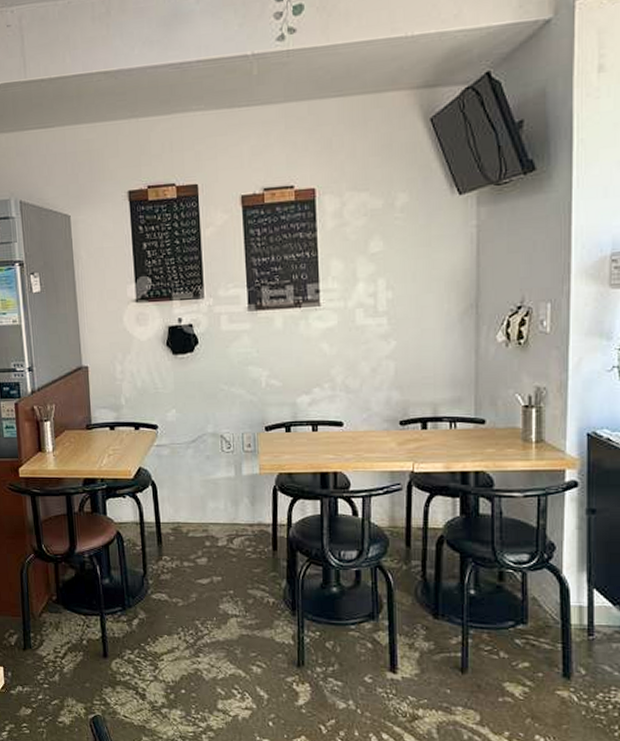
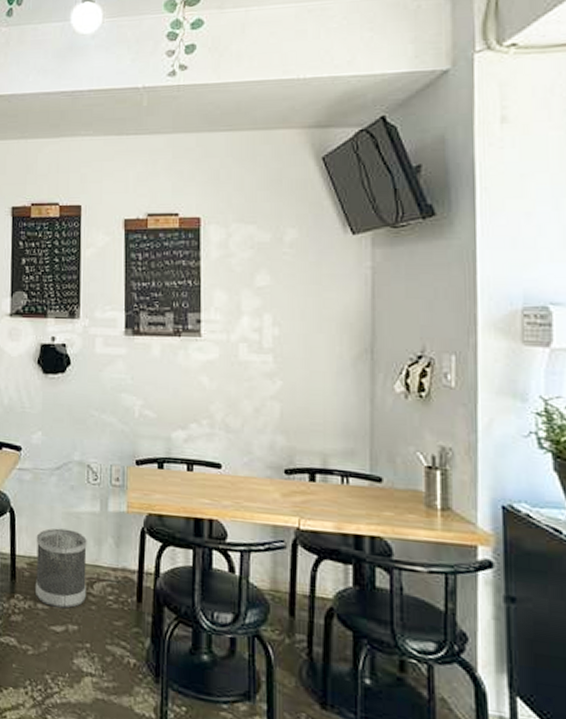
wastebasket: none [178,495,227,563] -> present [34,528,87,609]

